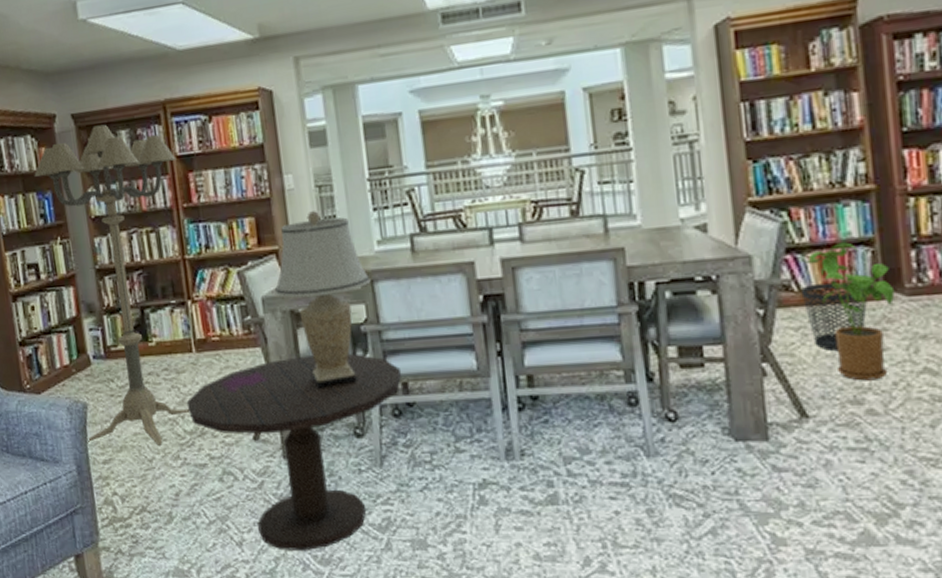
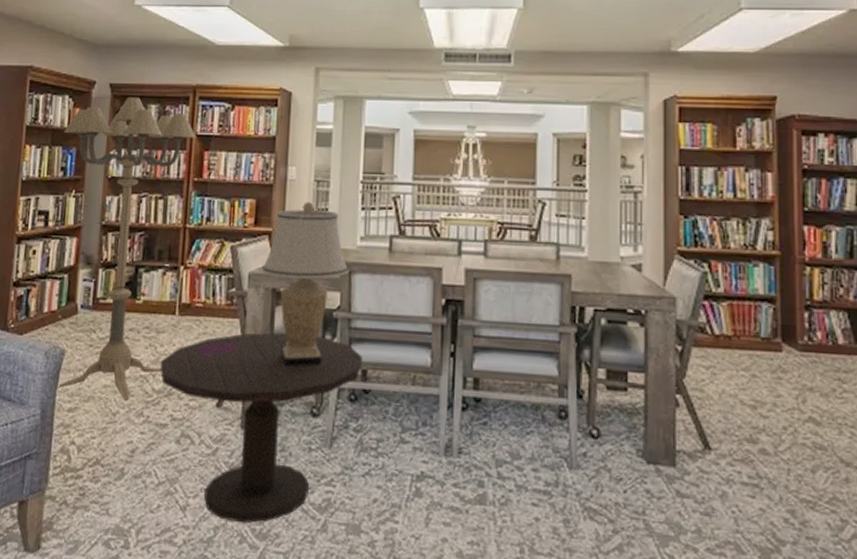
wastebasket: present [800,282,868,351] -> none [713,329,768,391]
house plant: present [805,242,895,381] -> none [719,297,790,423]

